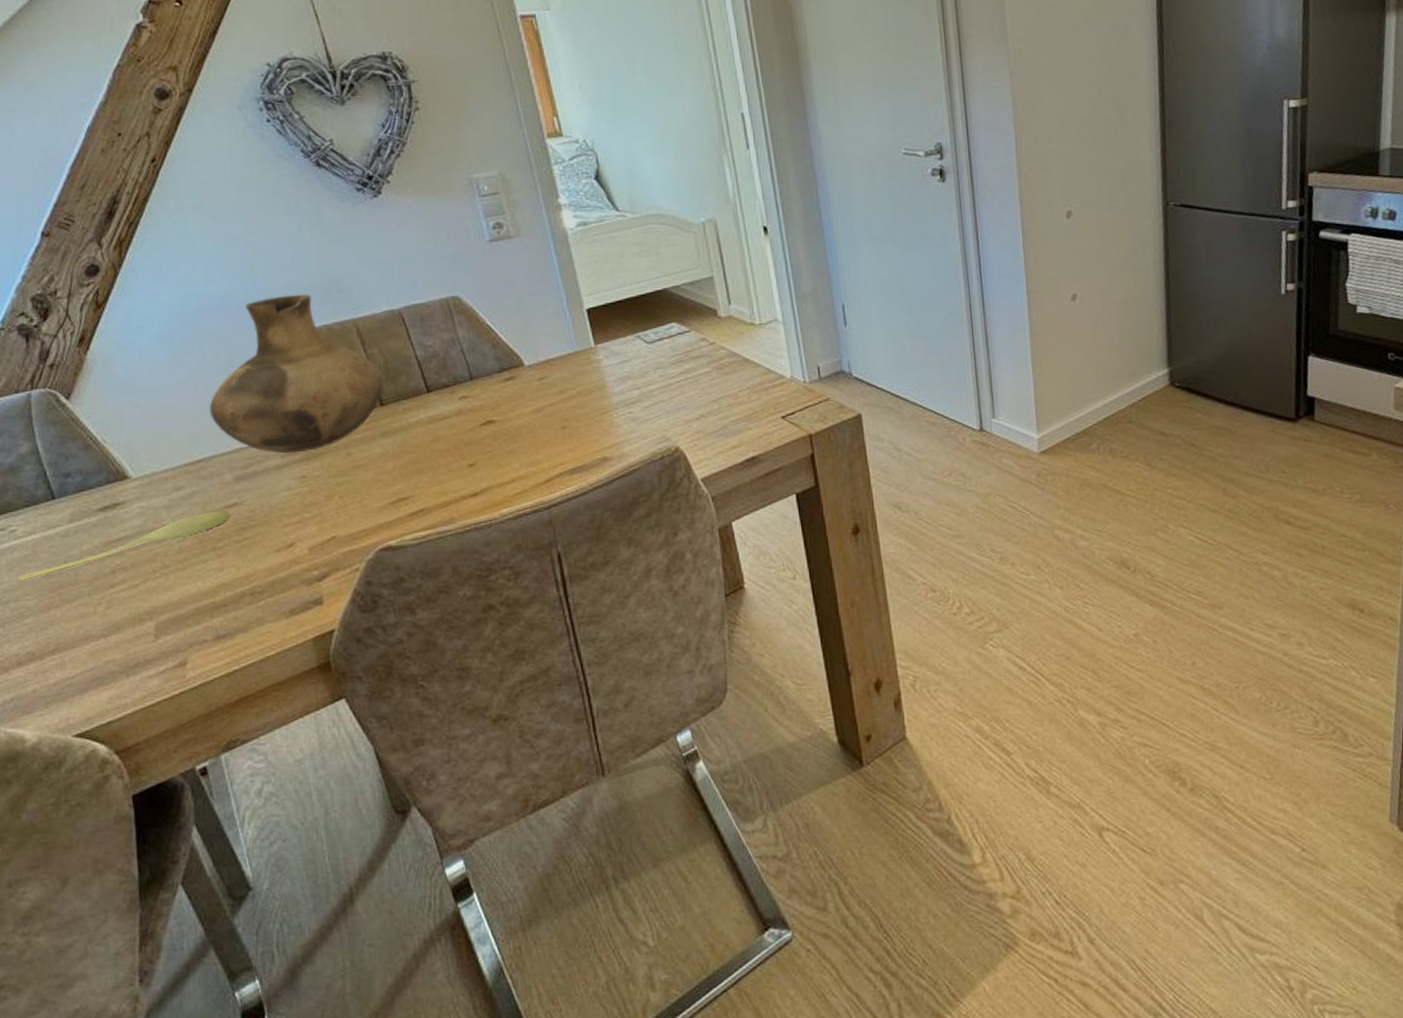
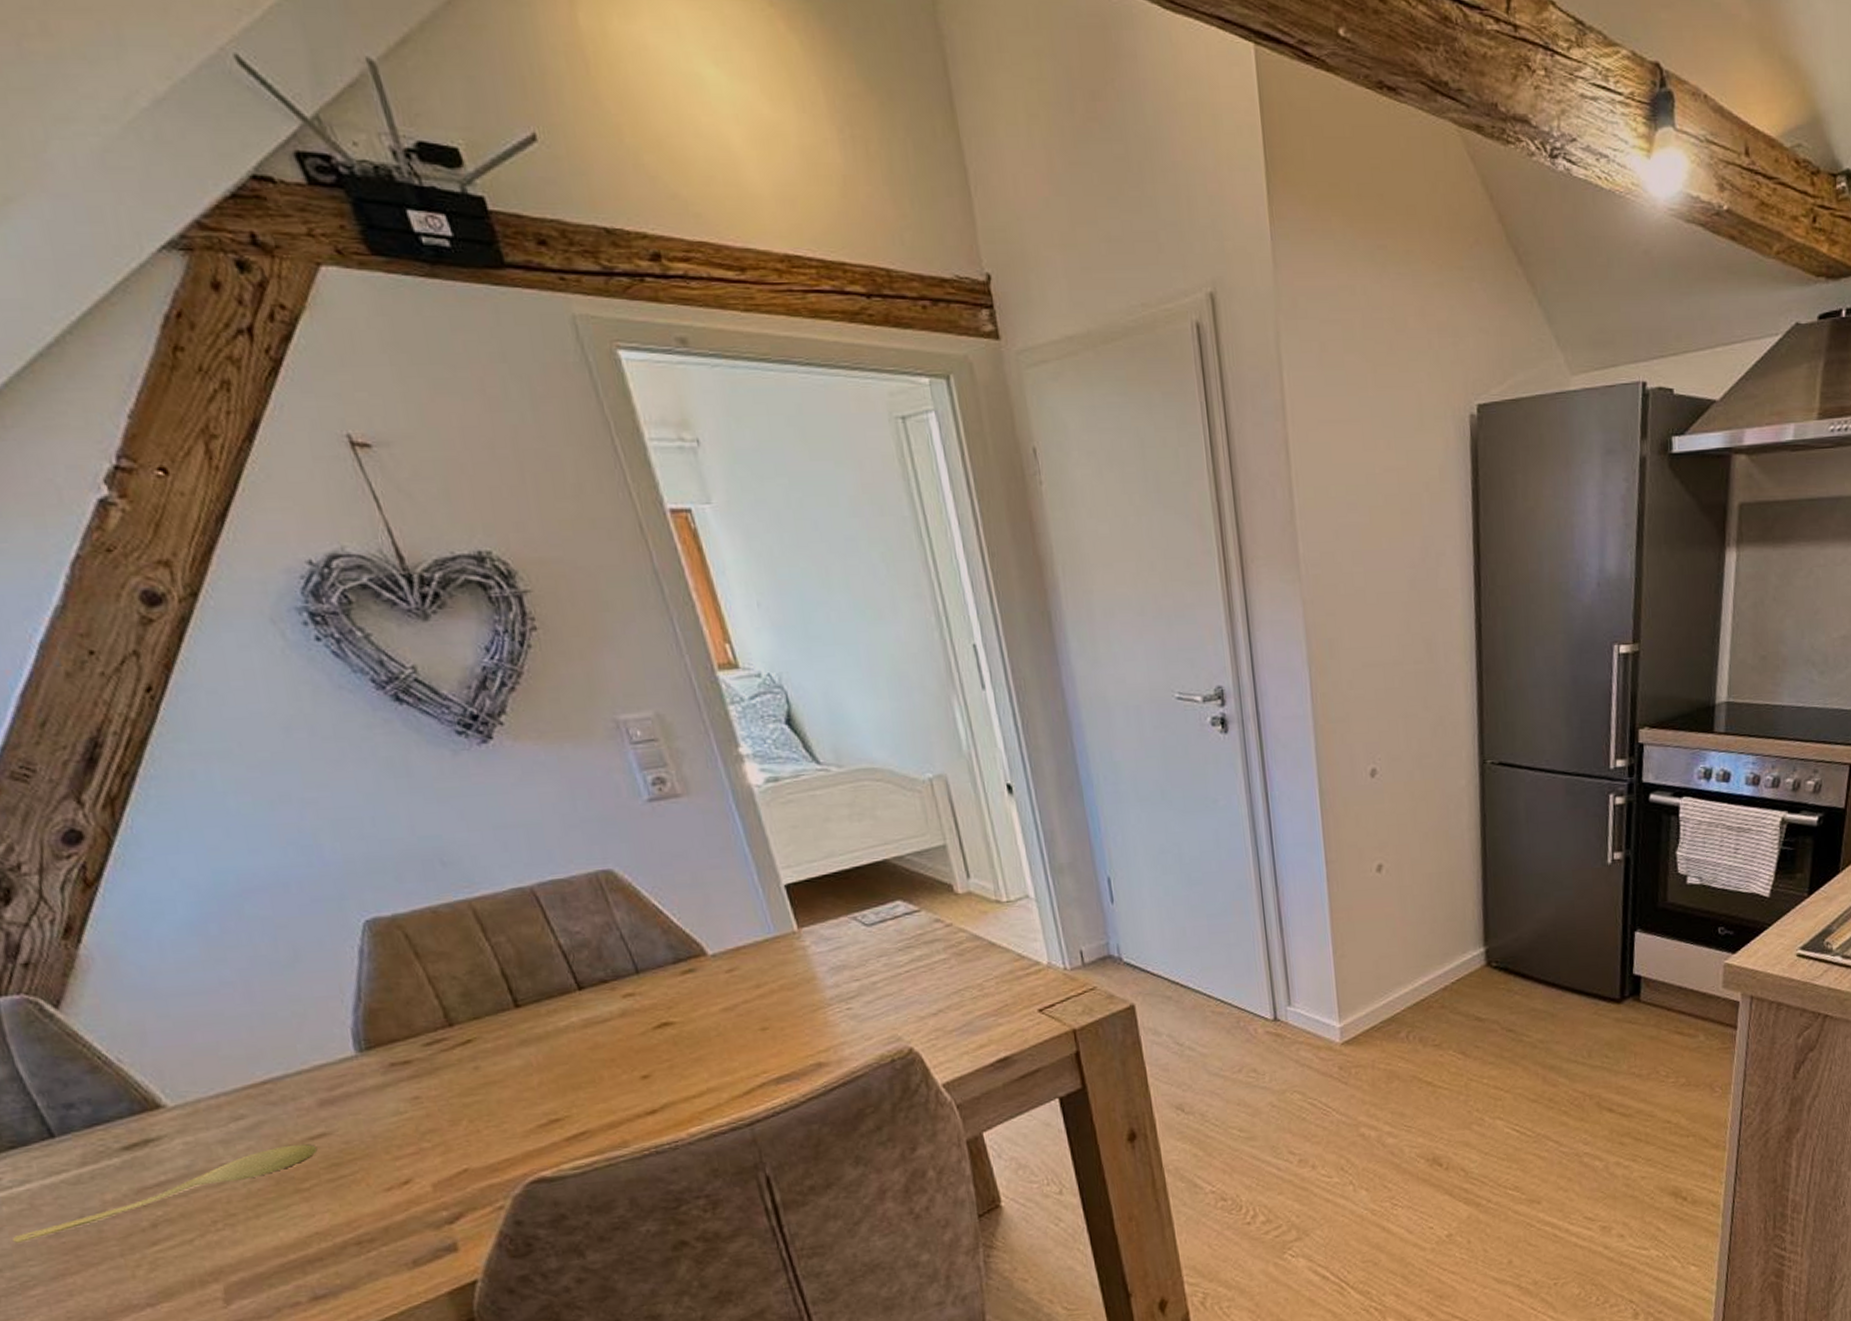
vase: present [209,294,385,453] -> none [270,867,518,1070]

